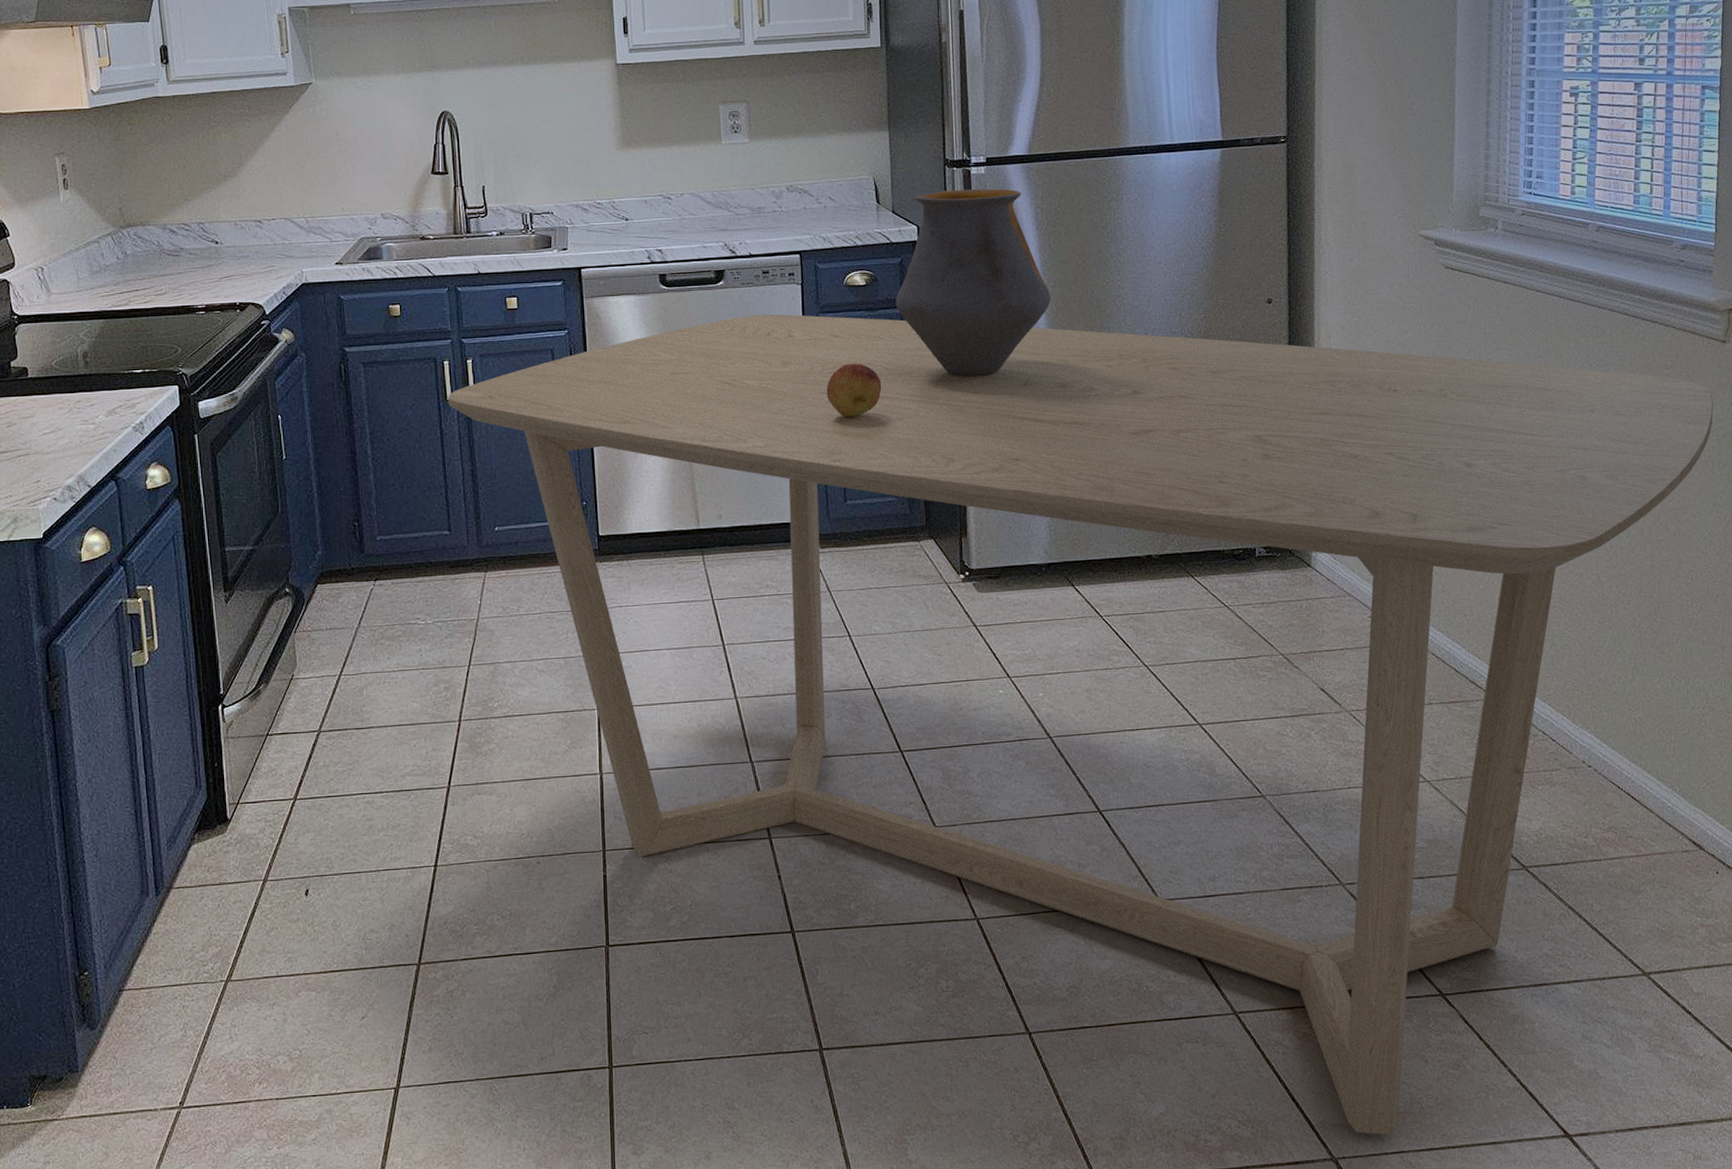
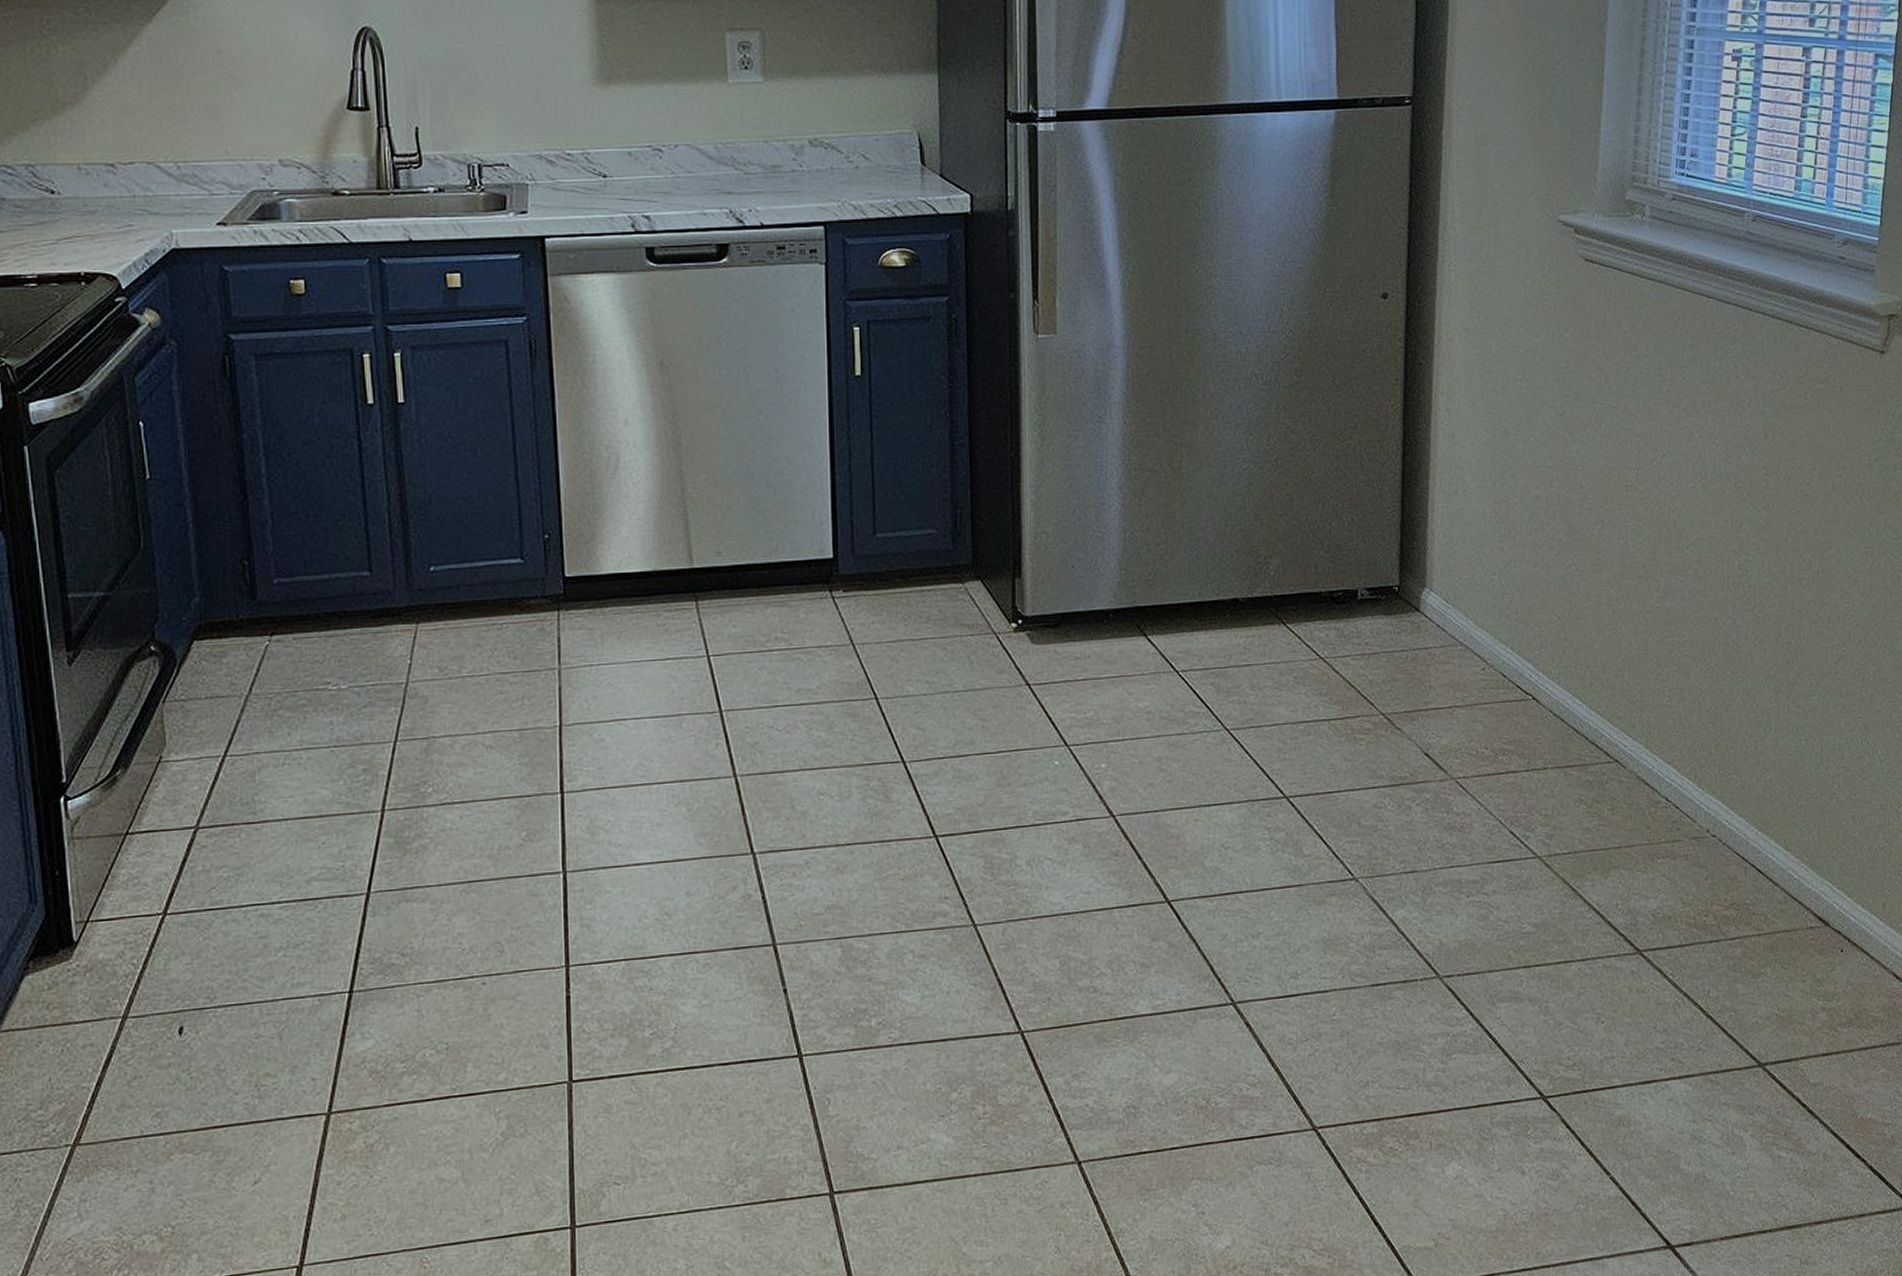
dining table: present [448,314,1714,1136] -> none [368,301,1867,1258]
fruit: present [826,363,882,417] -> none [854,363,923,431]
vase: present [895,189,1050,377] -> none [942,150,1129,383]

